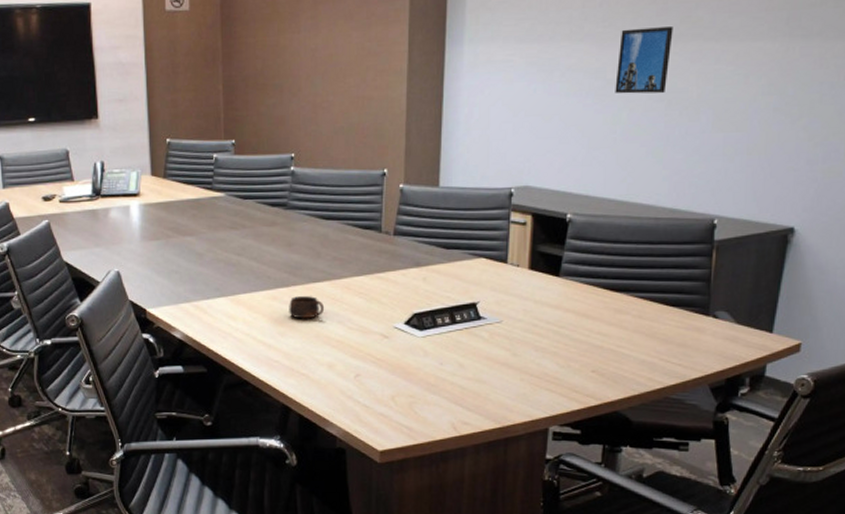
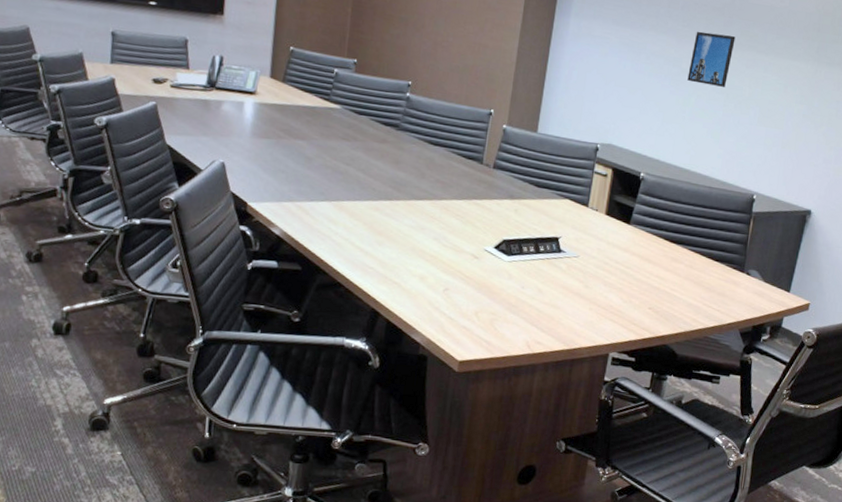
cup: present [289,296,325,319] -> none [389,210,423,233]

